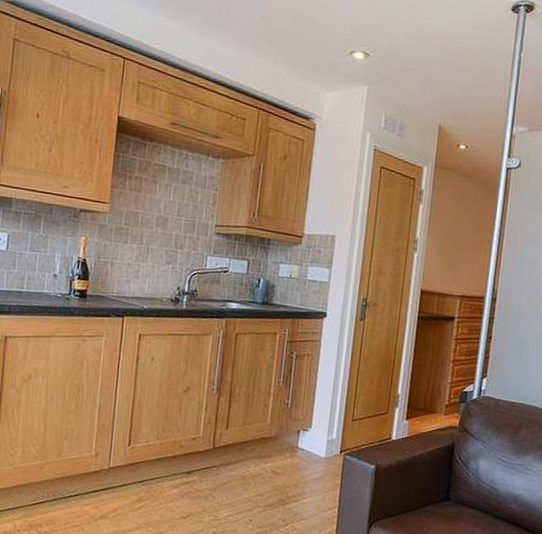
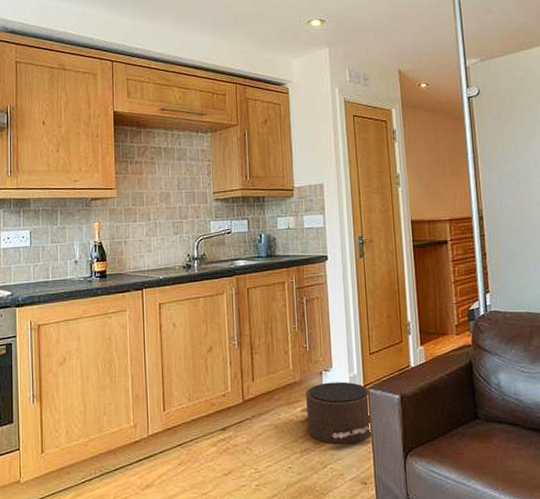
pouf: none [270,442,346,506] -> present [299,381,373,444]

